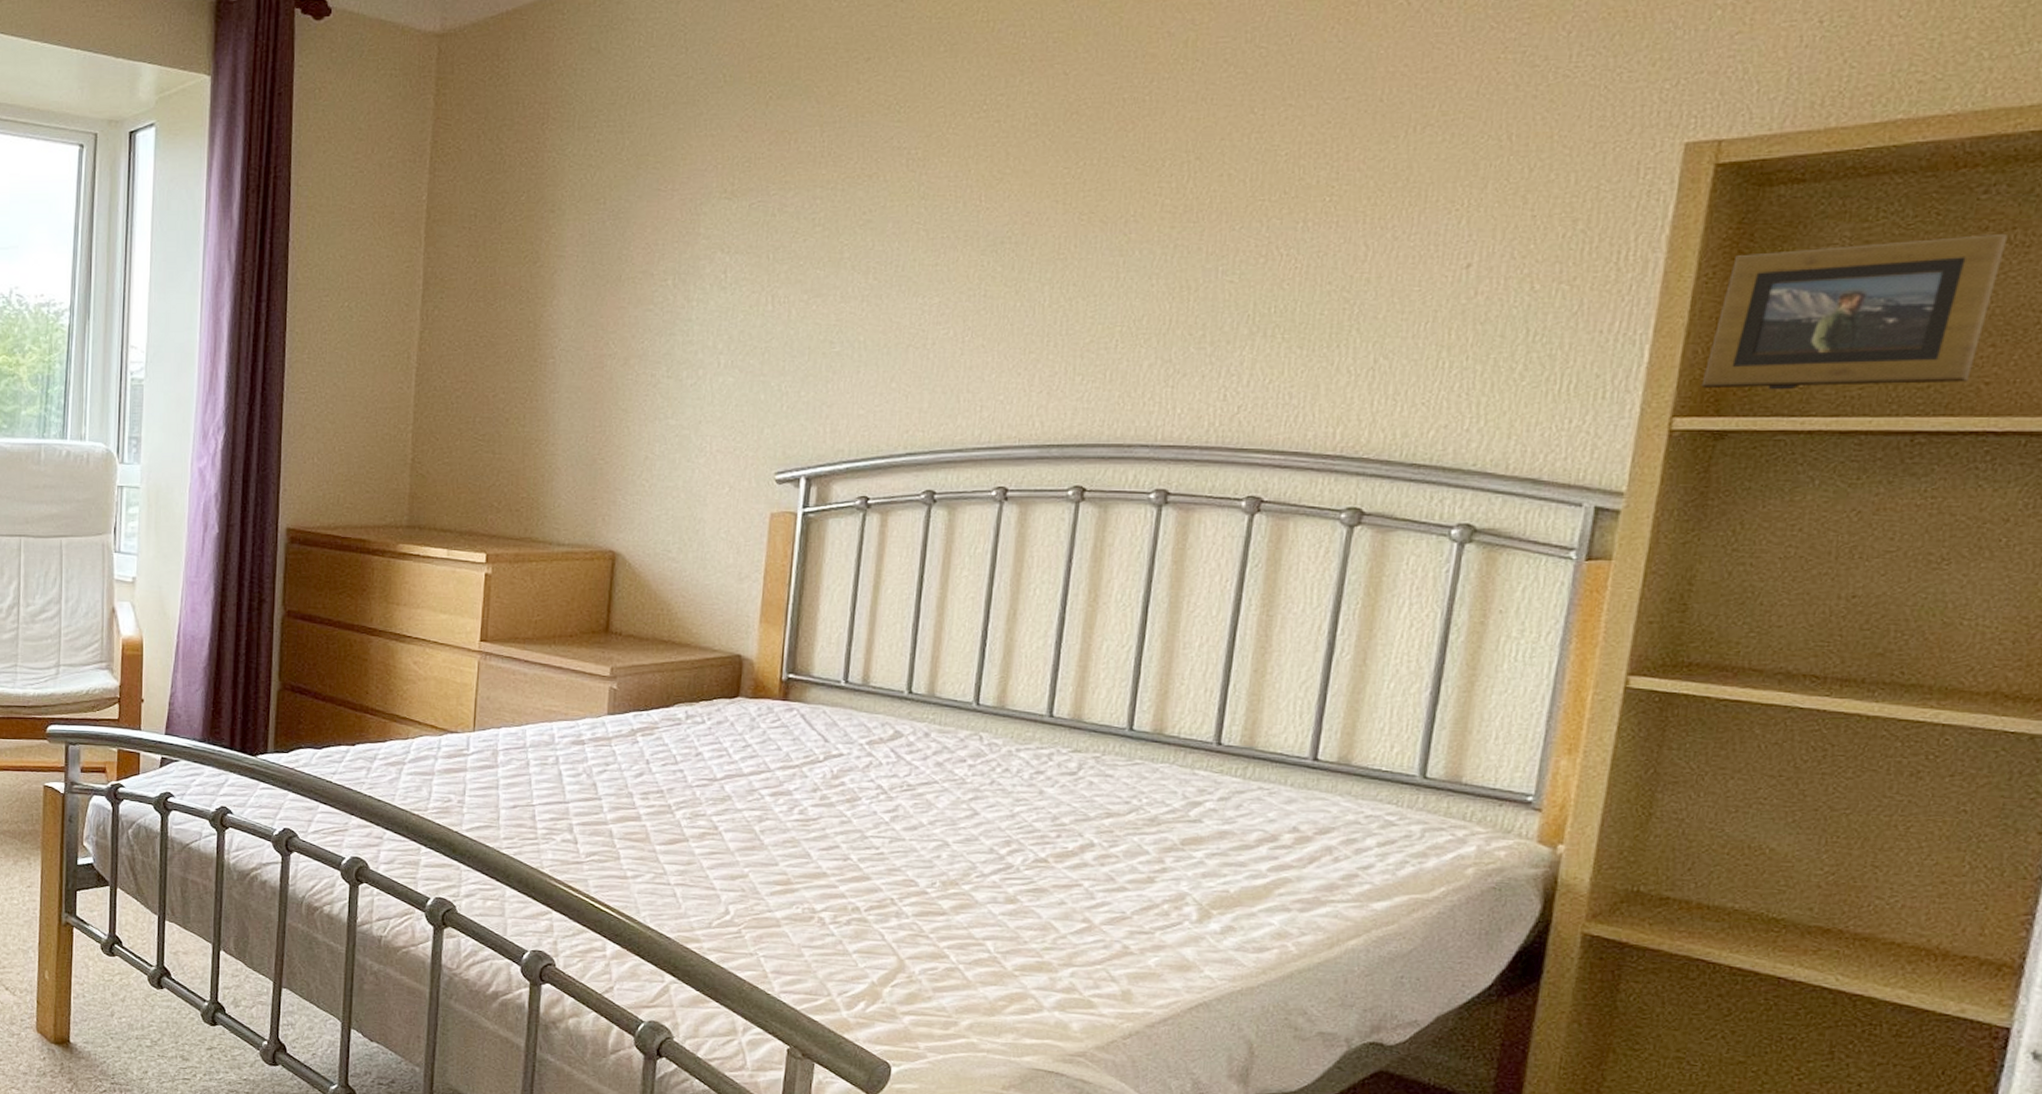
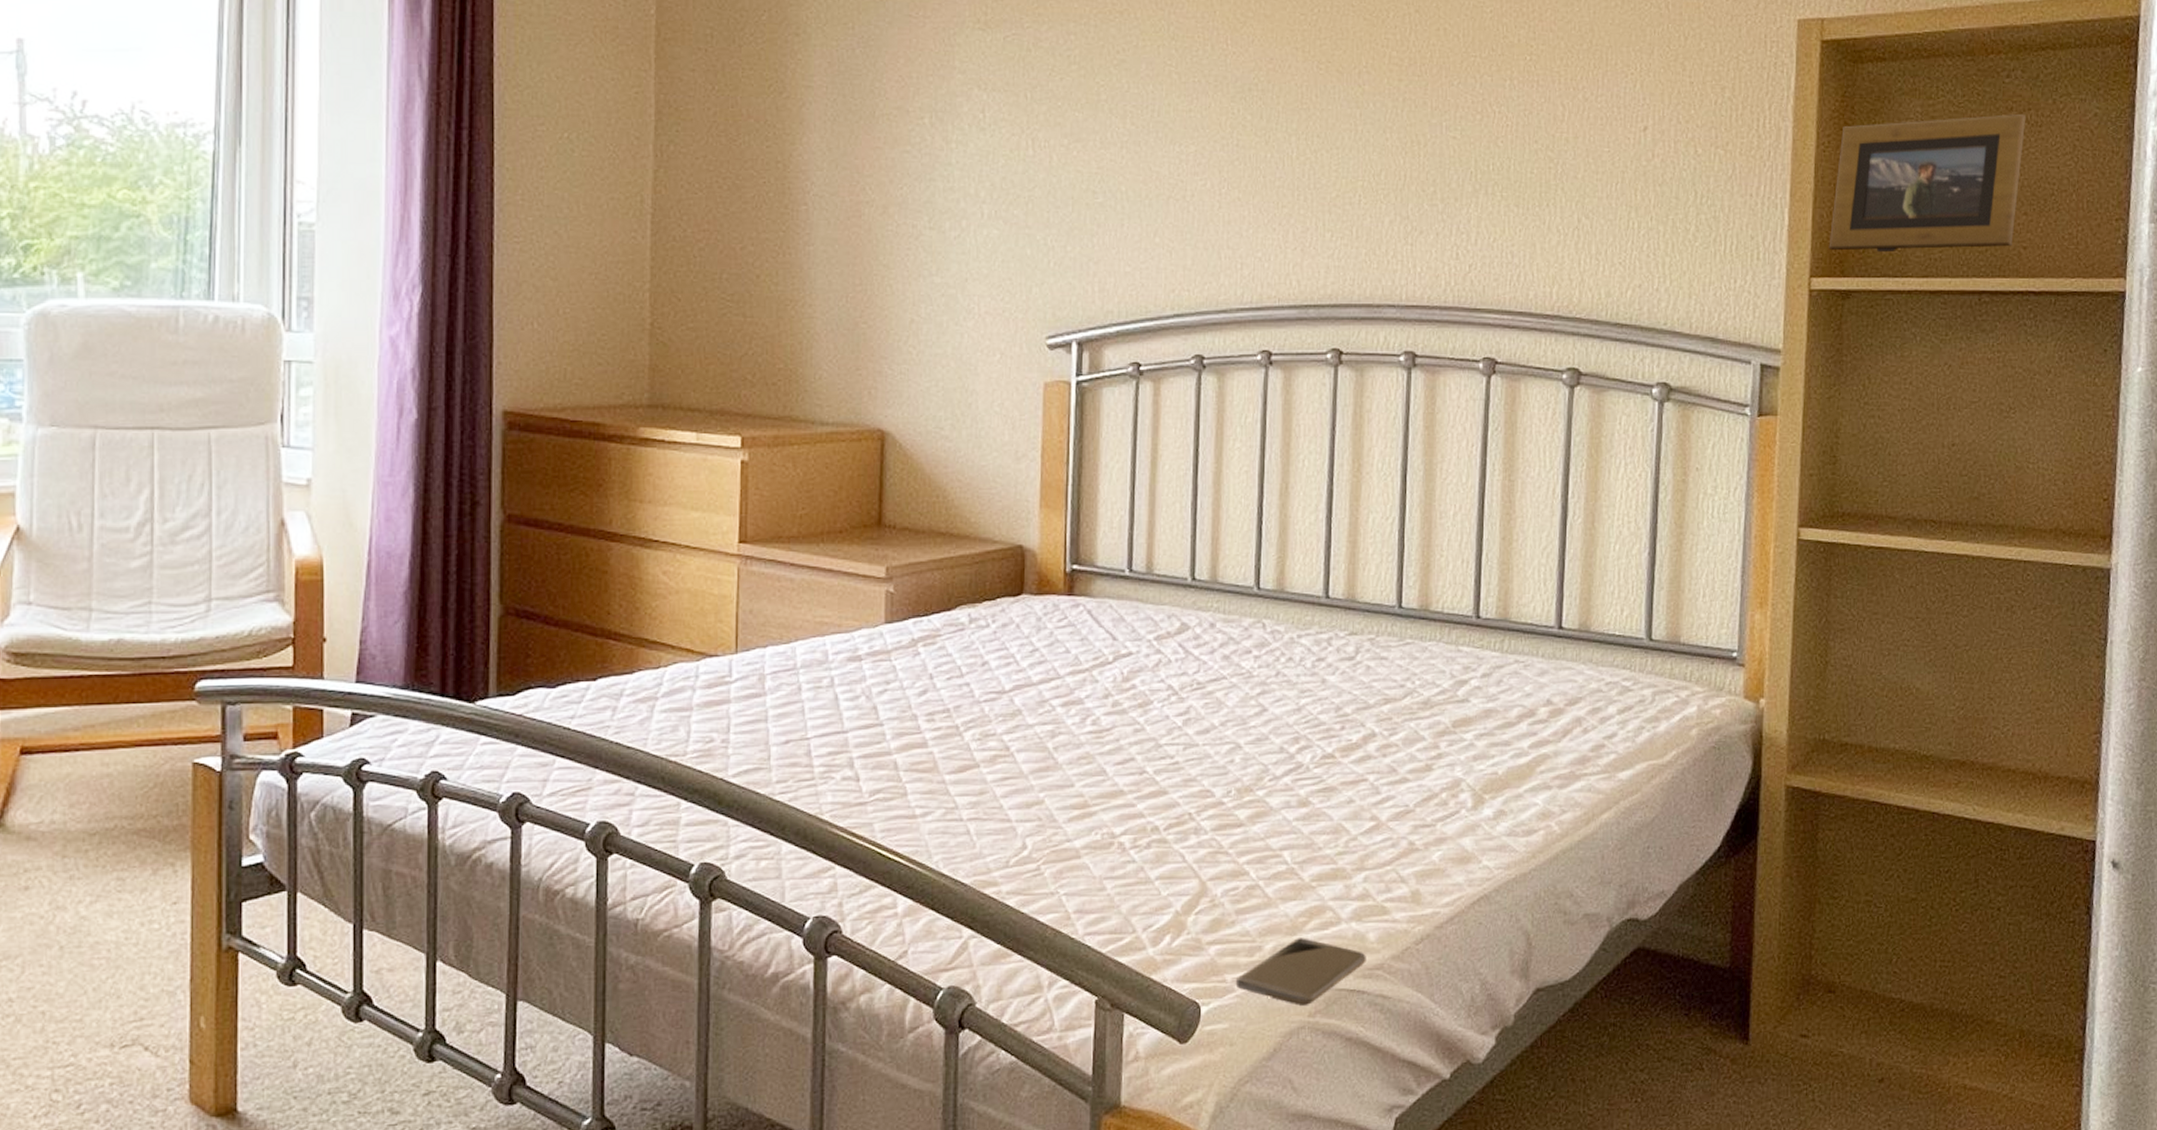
smartphone: none [928,1019,1068,1079] -> present [1235,938,1366,1006]

